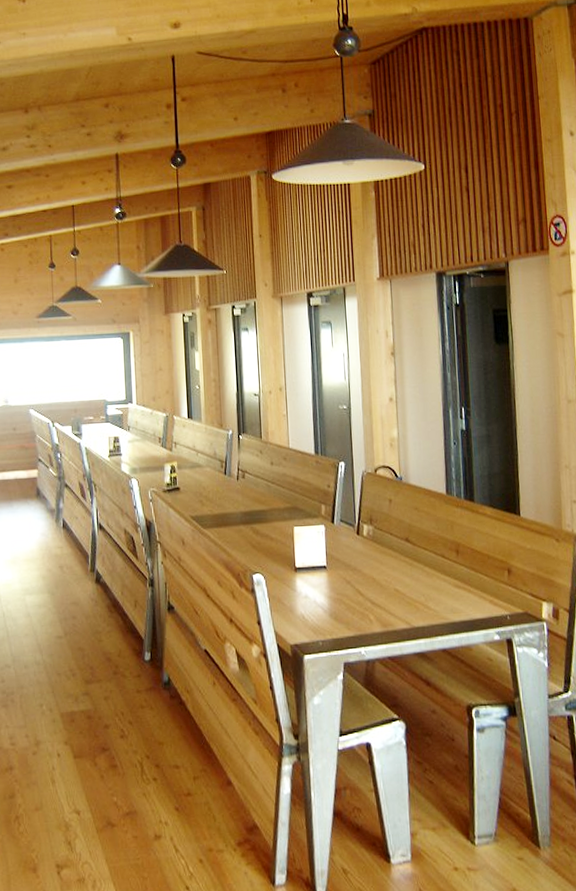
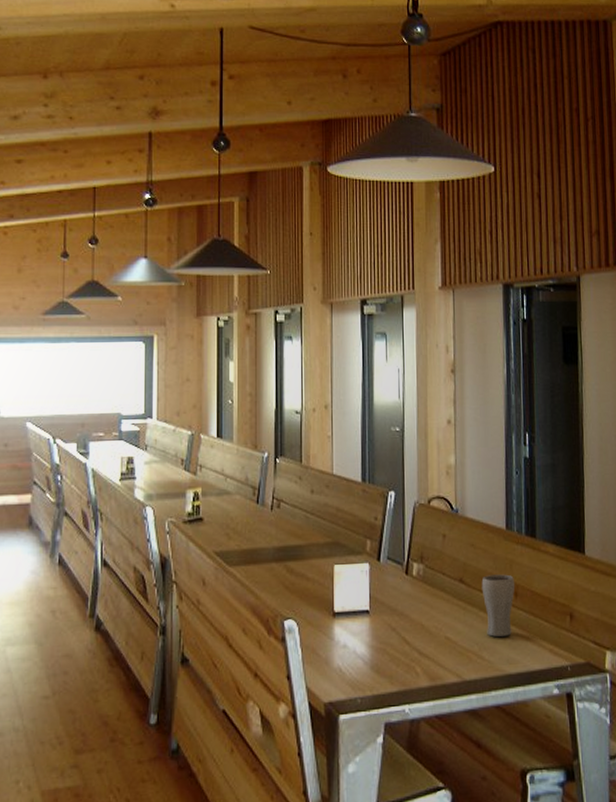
drinking glass: none [425,534,457,589] -> present [481,574,515,637]

